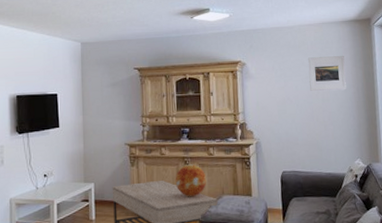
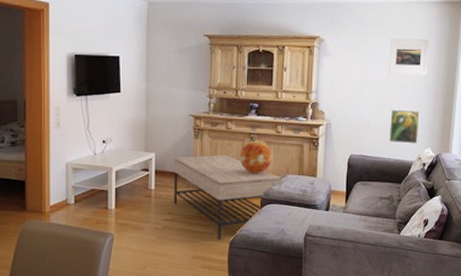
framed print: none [317,123,347,157] -> present [389,109,420,144]

